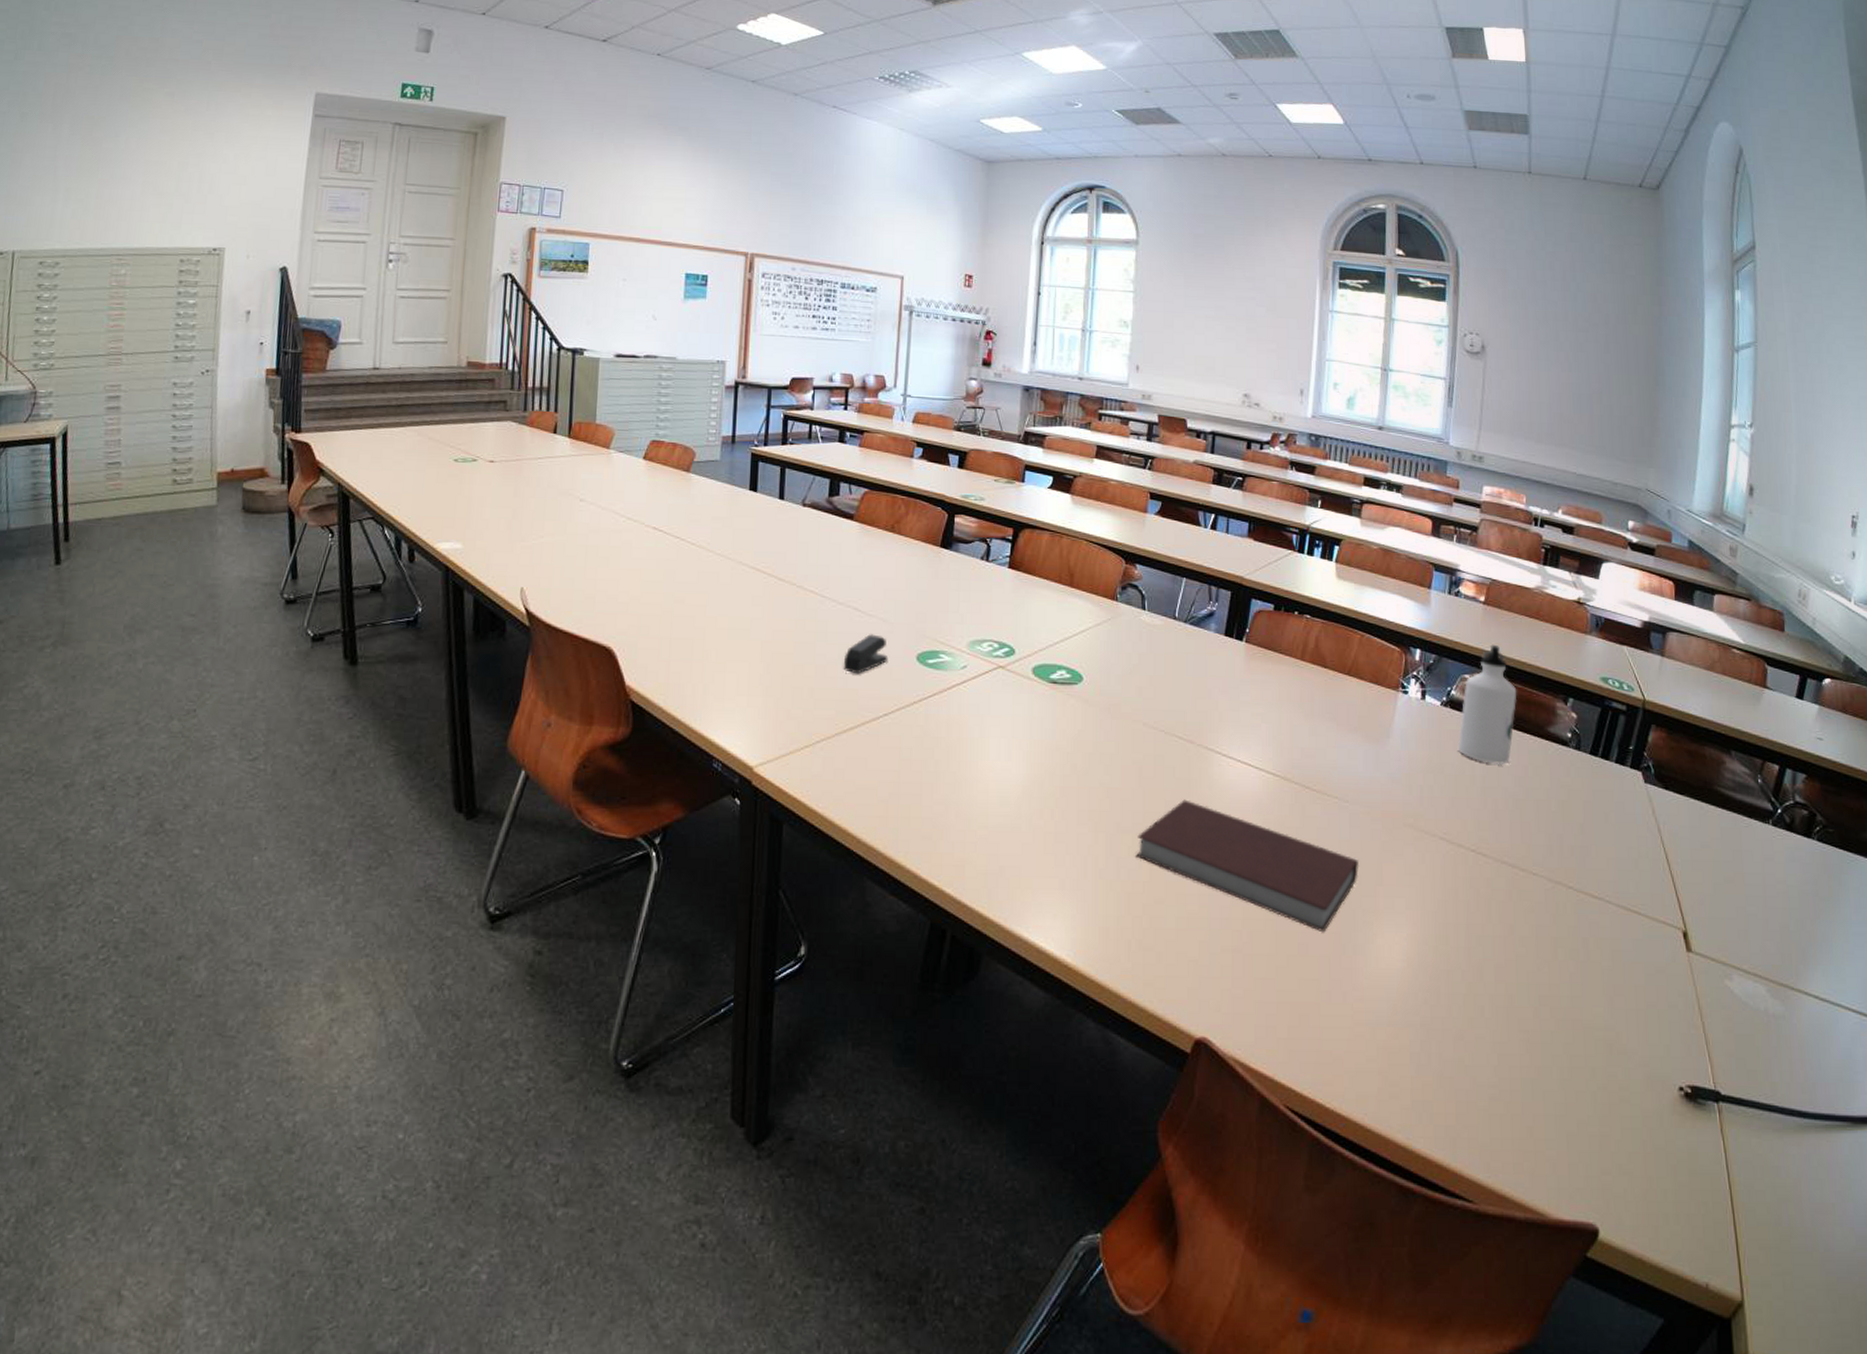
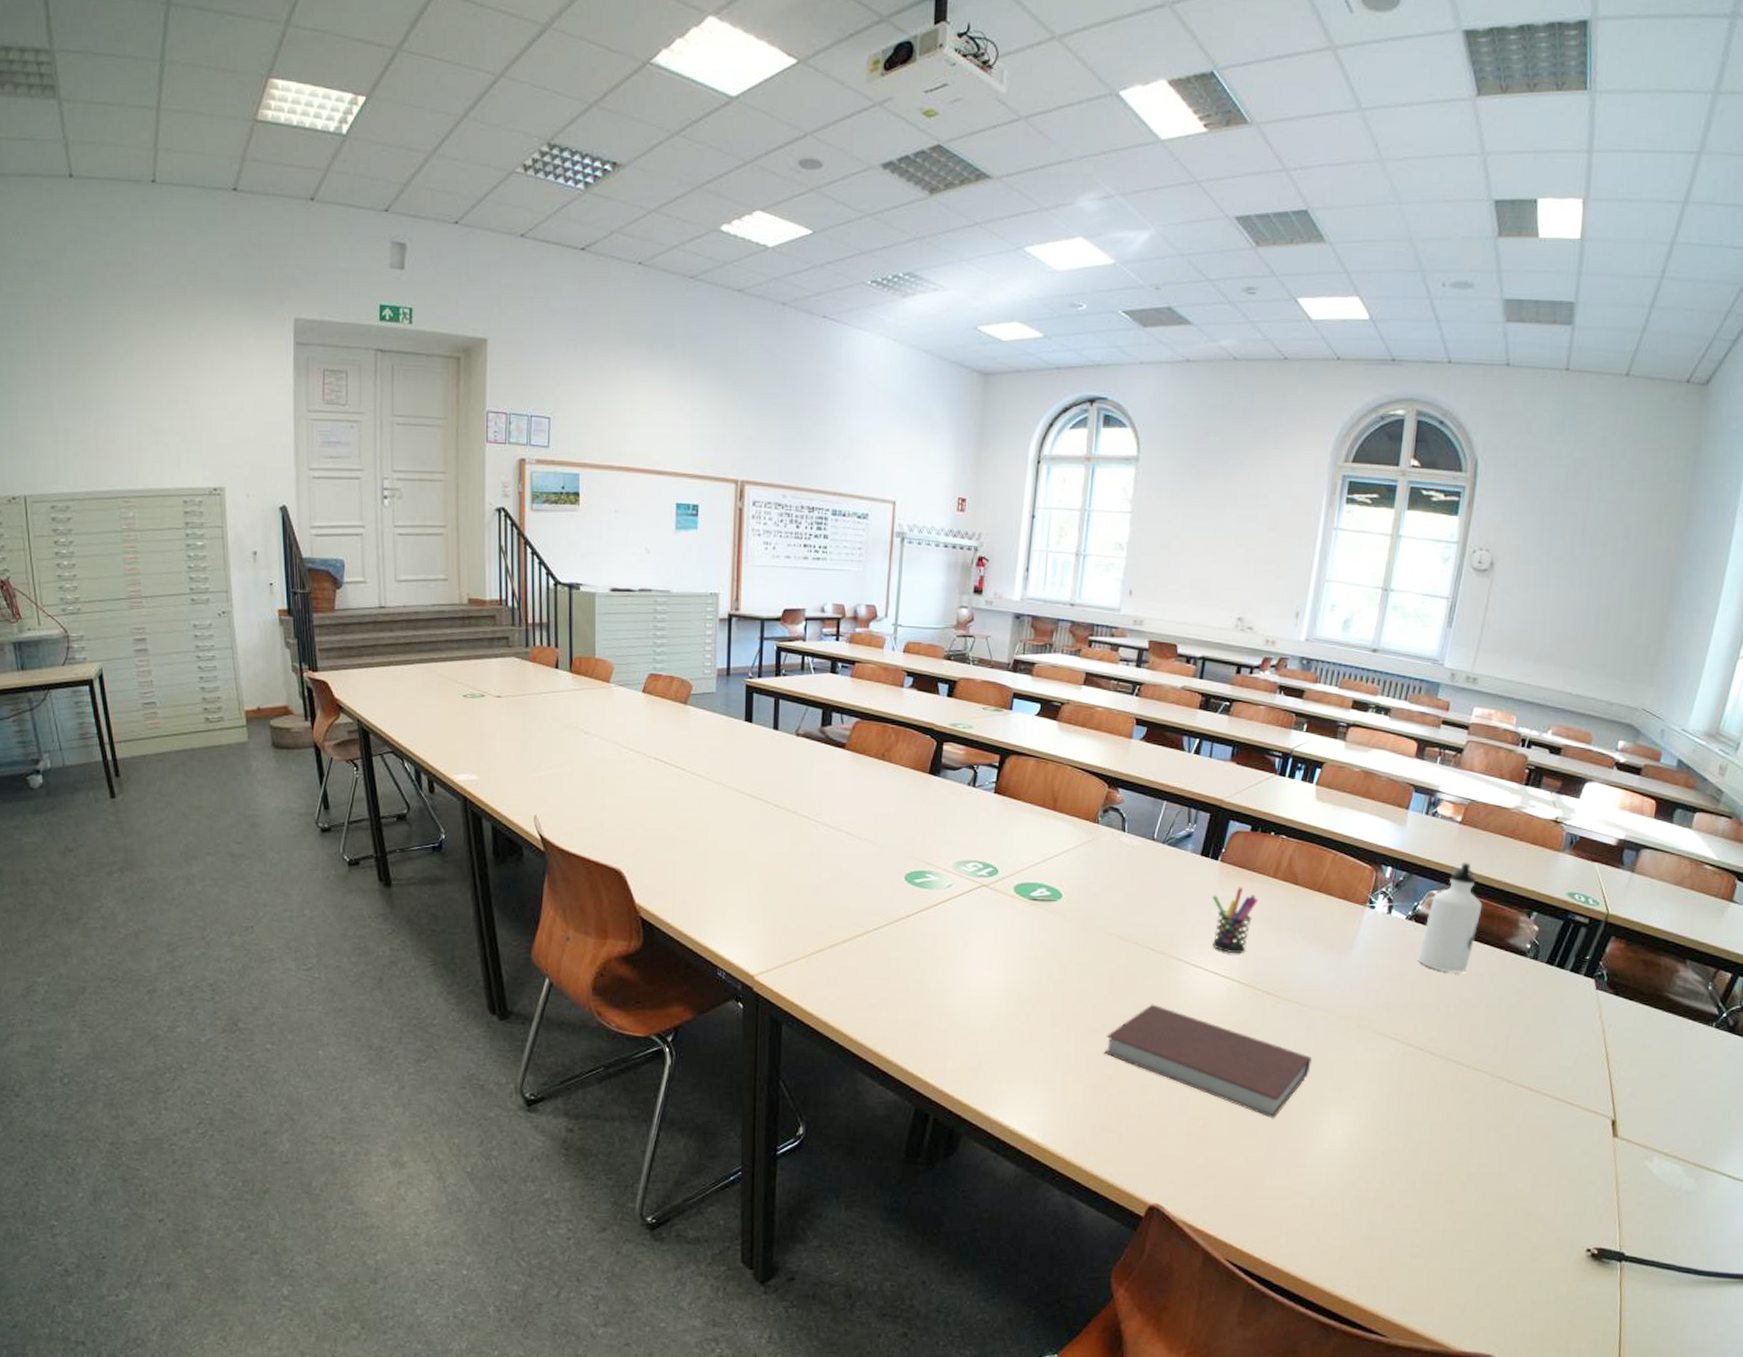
stapler: present [843,634,889,674] -> none [835,856,878,893]
pen holder: none [1239,669,1288,744] -> present [1212,887,1258,954]

